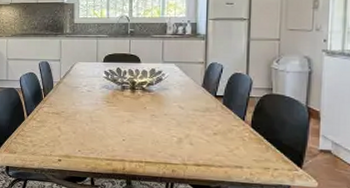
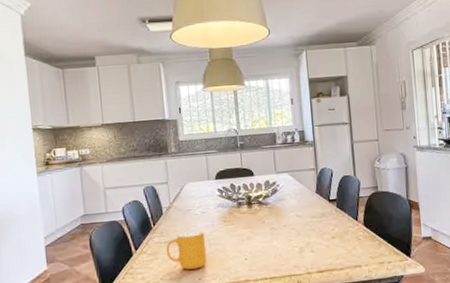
mug: none [53,106,88,141] -> present [166,230,207,270]

